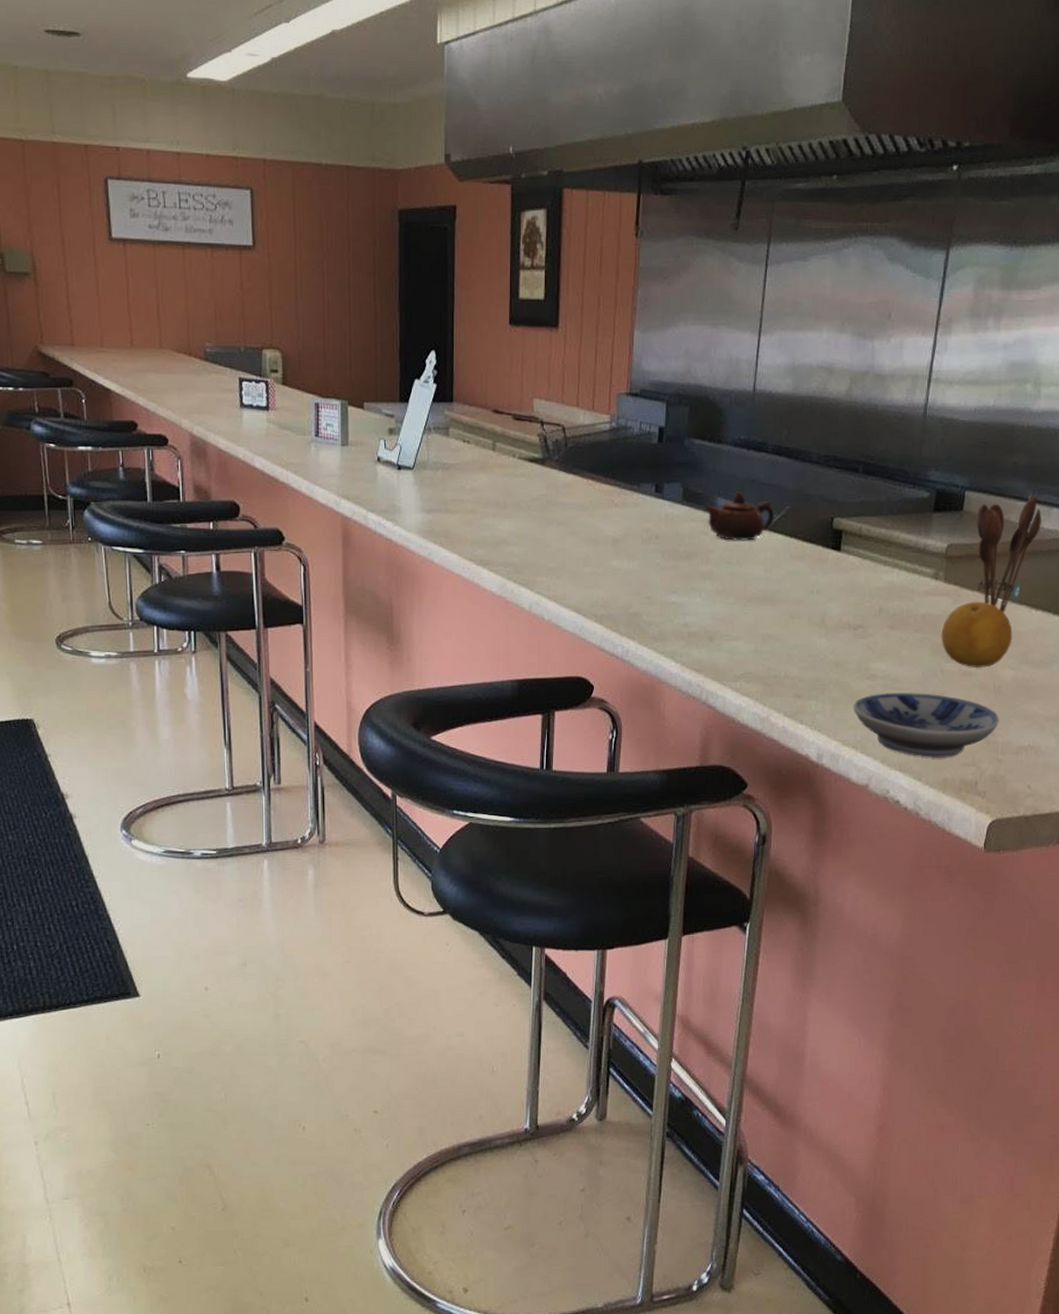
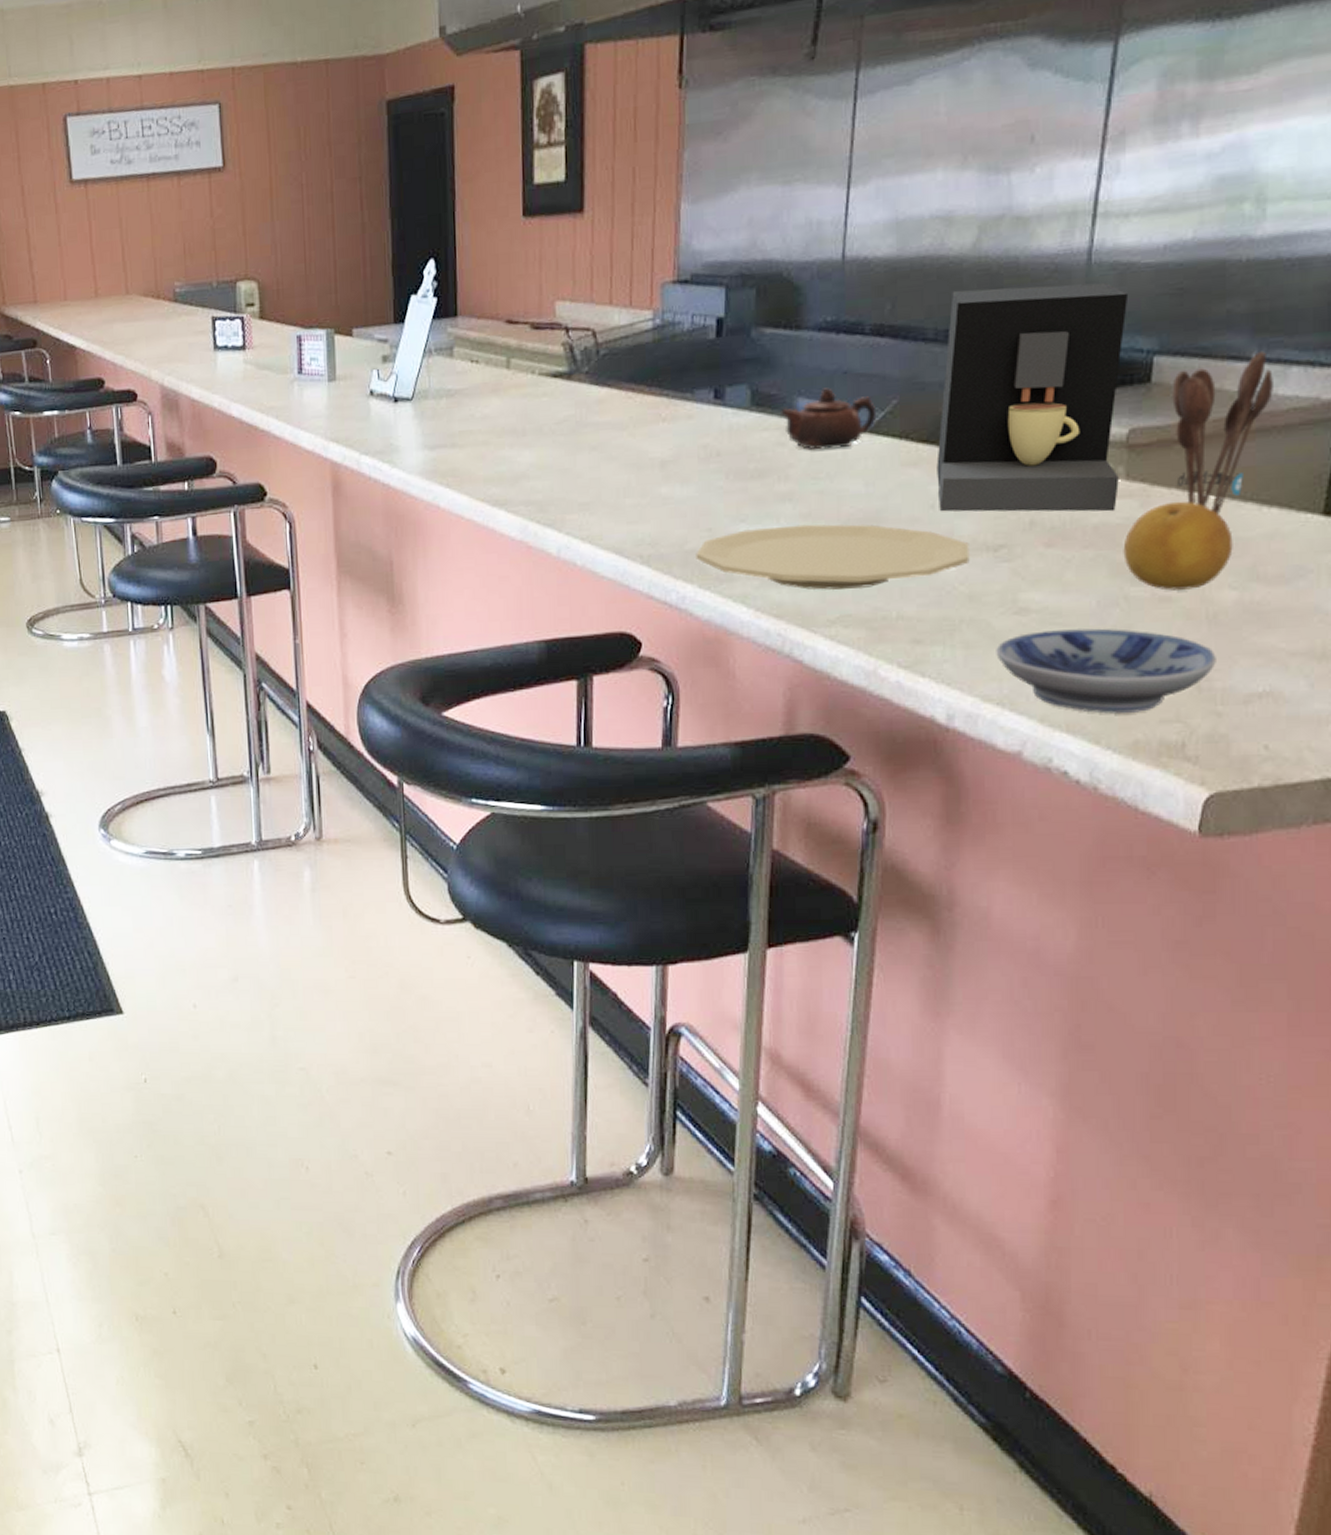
plate: none [637,599,837,653] -> present [696,524,970,591]
coffee maker: none [816,425,951,605] -> present [936,282,1129,512]

